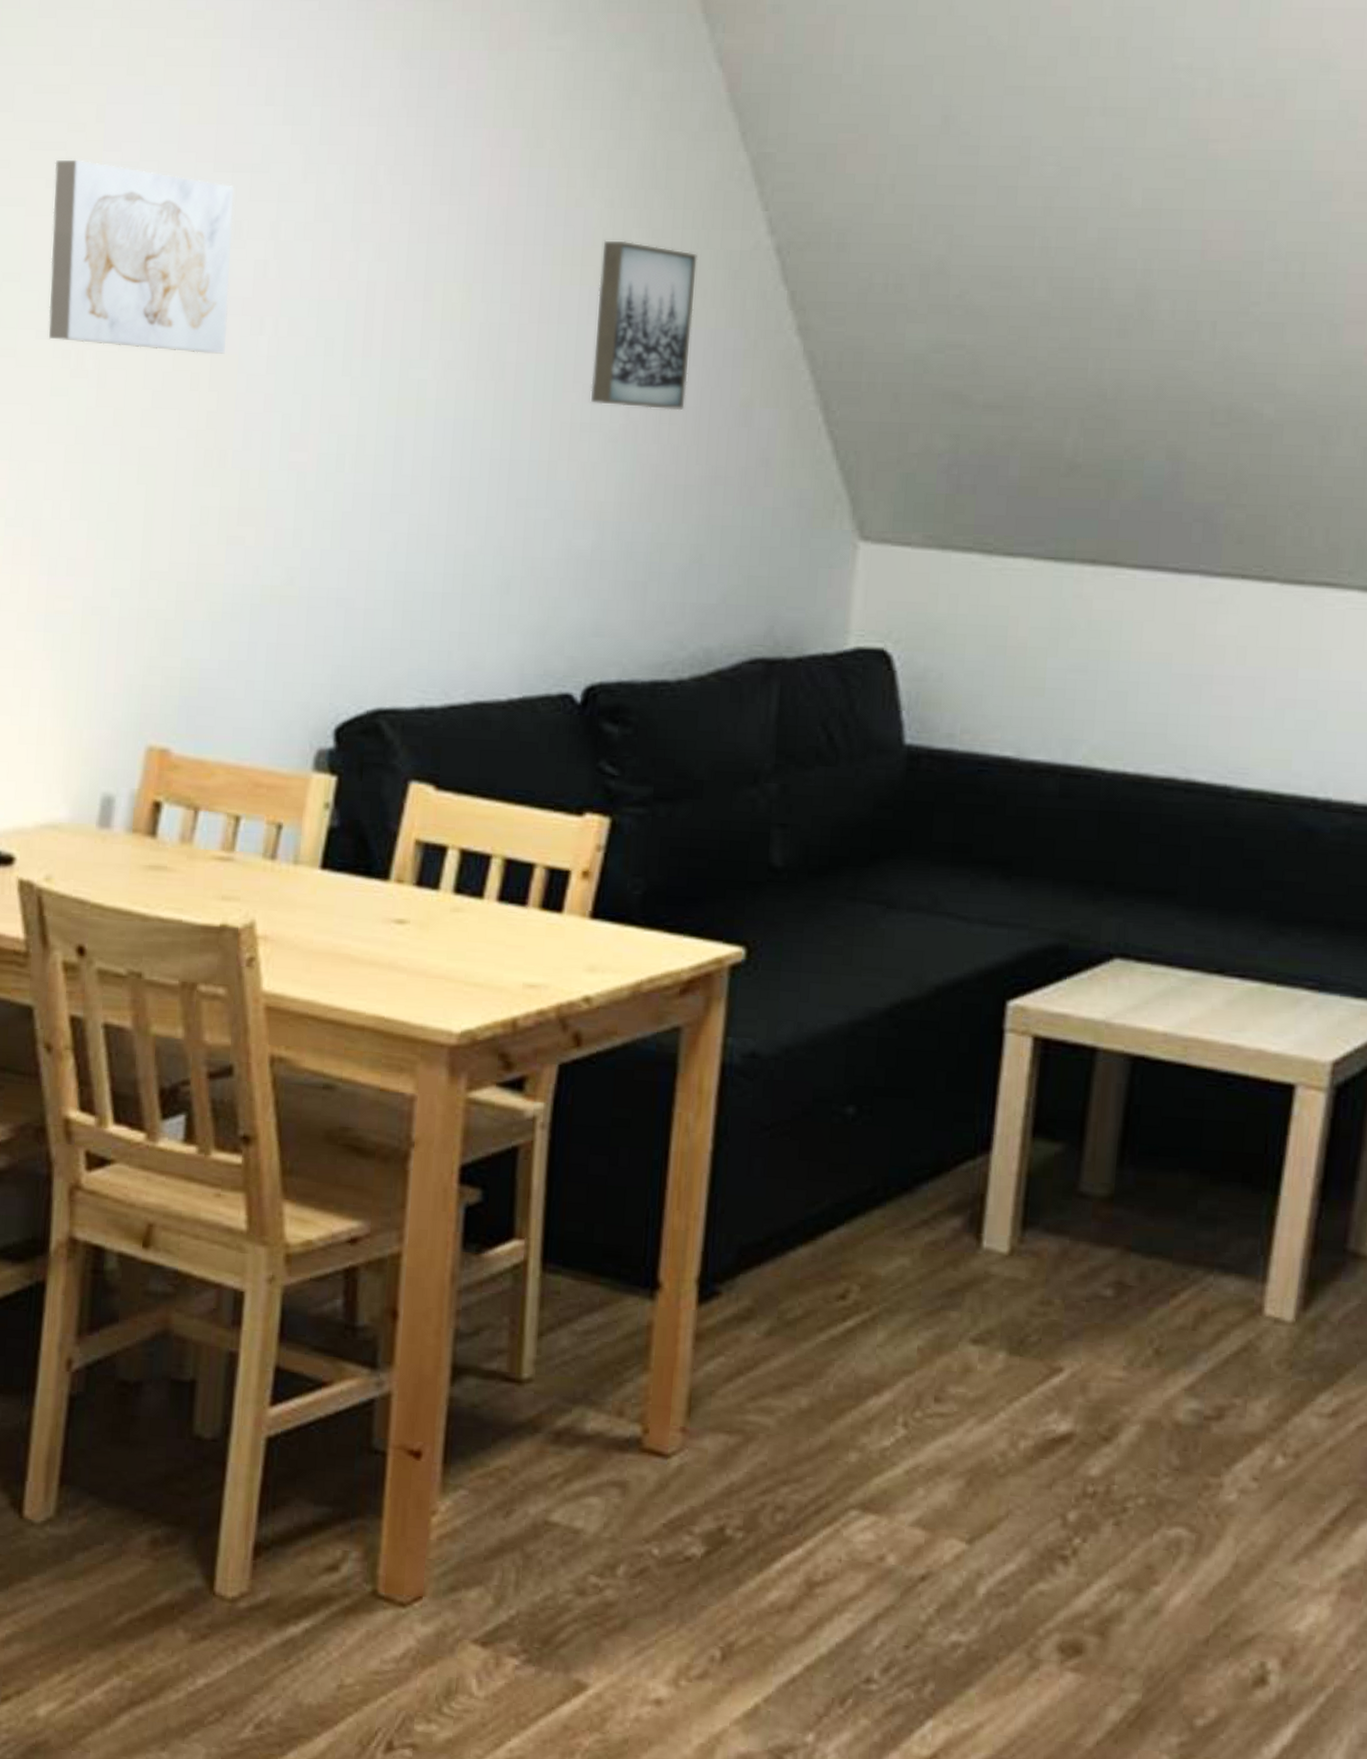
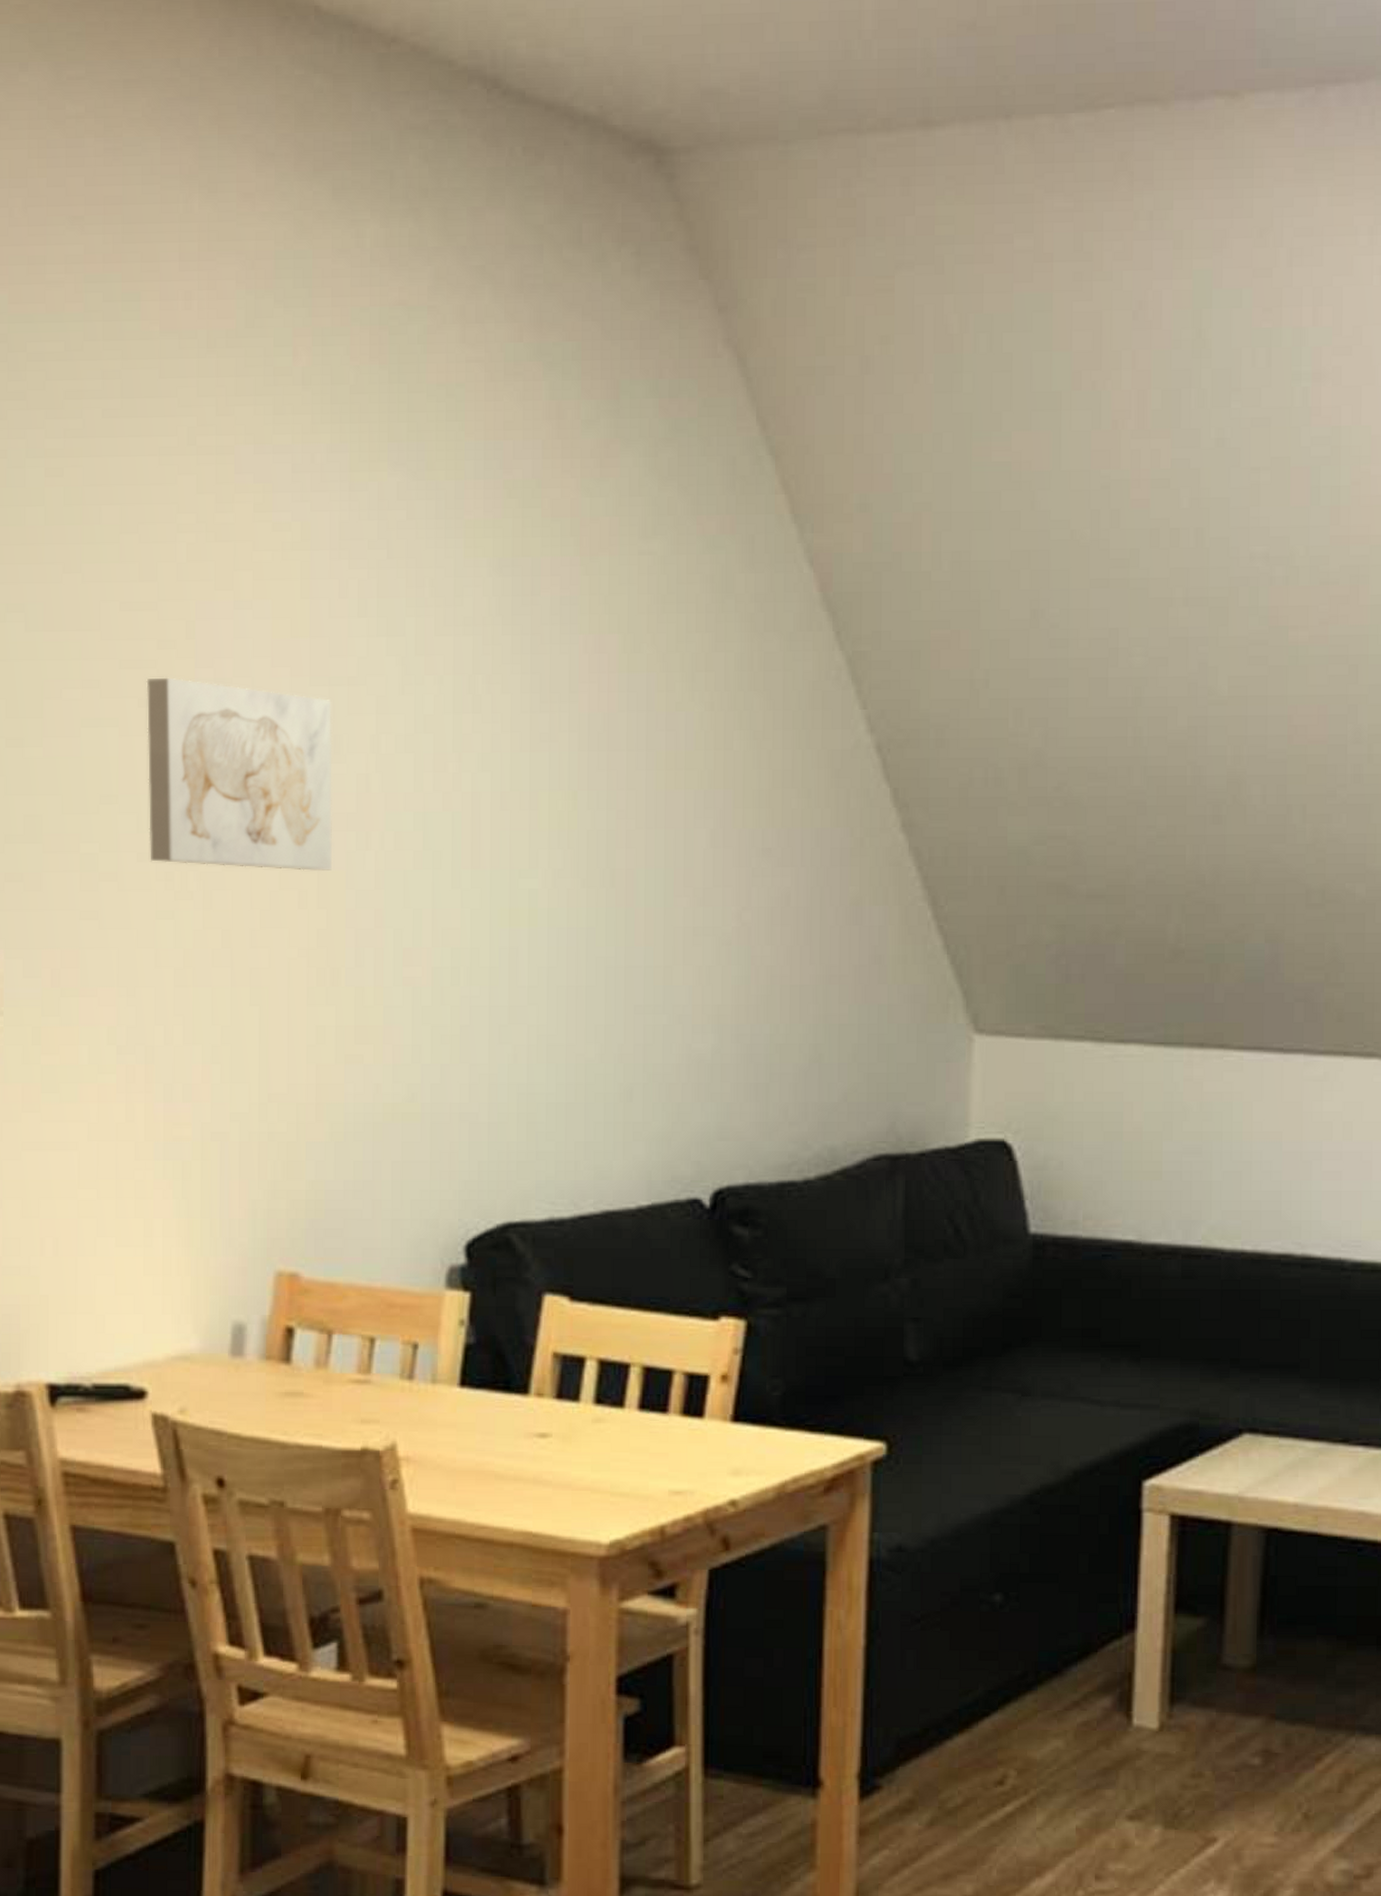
wall art: present [591,240,697,411] -> none [702,743,799,911]

